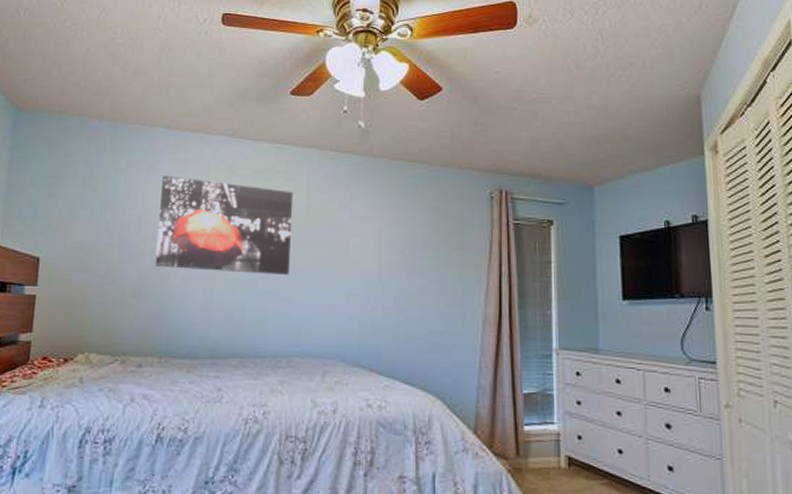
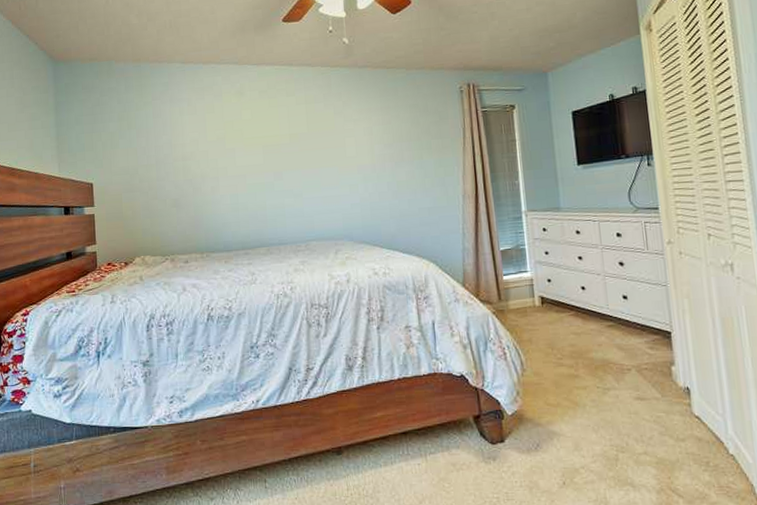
wall art: present [155,175,294,276] -> none [184,103,299,180]

